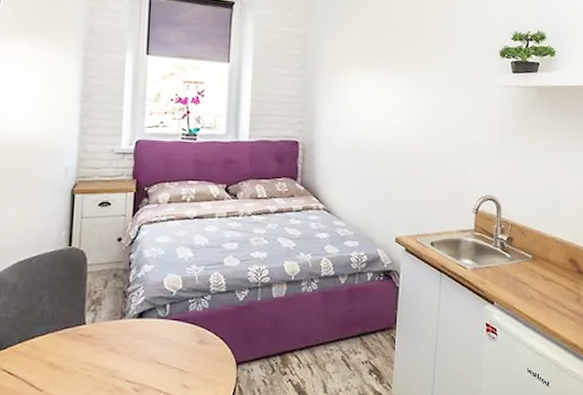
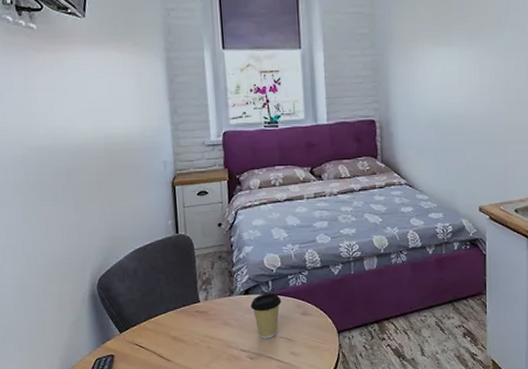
coffee cup: none [143,318,178,369] -> present [250,293,282,339]

